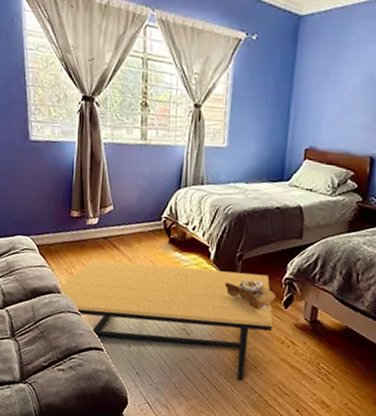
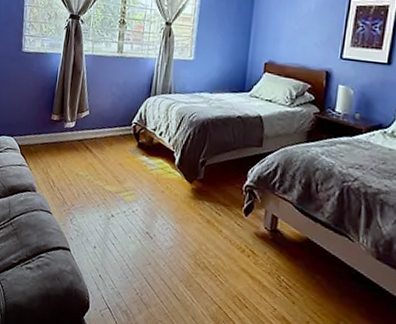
coffee table: present [58,259,273,382] -> none [34,160,234,291]
soup bowl: present [224,279,276,310] -> none [187,185,237,217]

